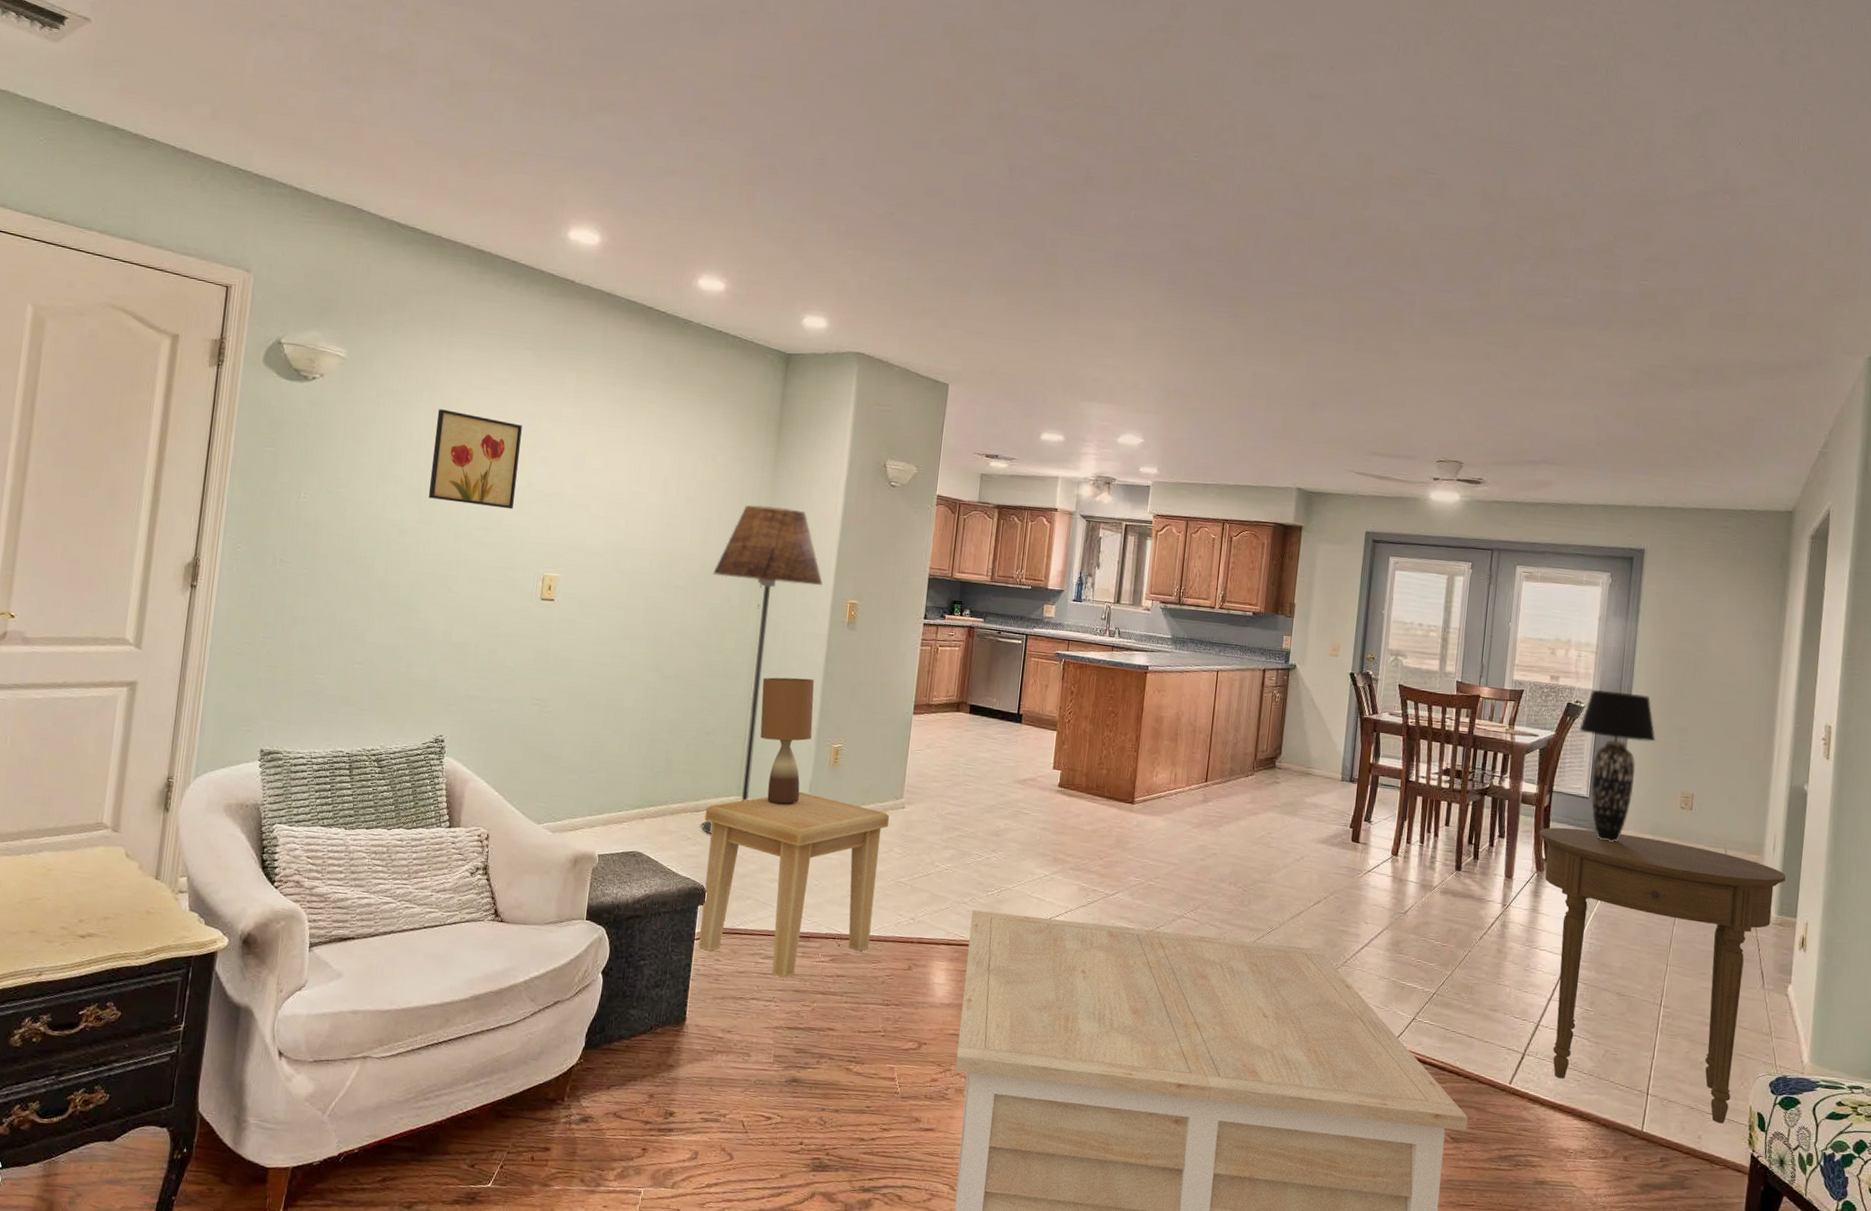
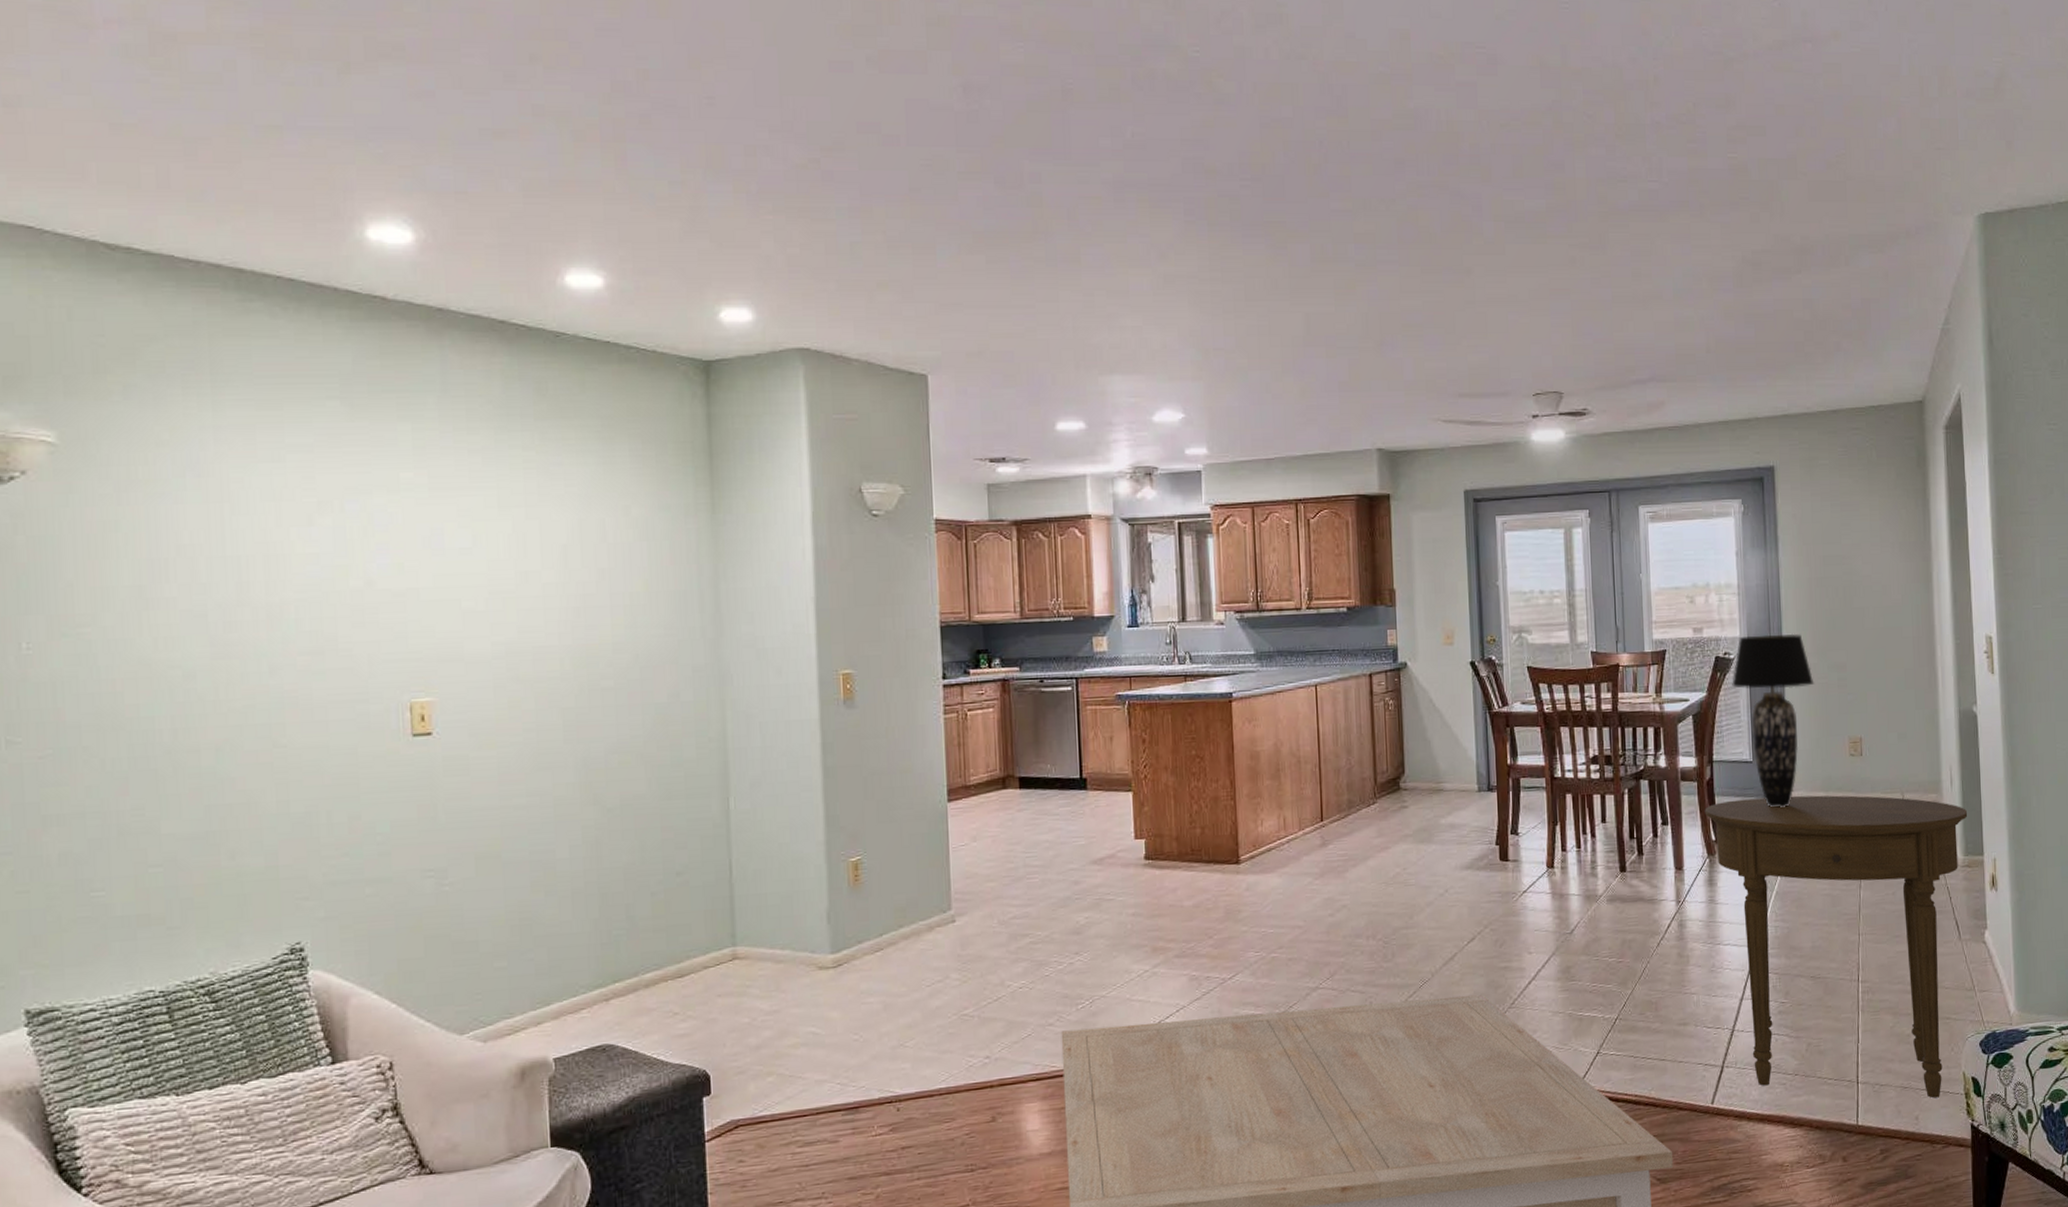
wall art: present [428,409,522,510] -> none [213,497,351,623]
side table: present [699,791,890,979] -> none [692,925,939,1167]
floor lamp: present [701,505,823,835] -> none [651,564,802,1004]
table lamp: present [760,677,815,804] -> none [741,780,819,947]

